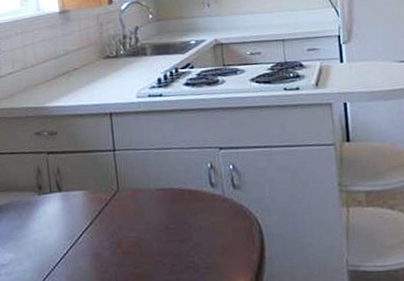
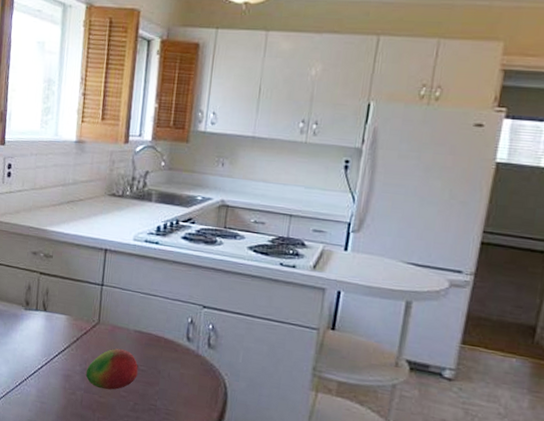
fruit: none [115,212,169,259] -> present [86,348,139,390]

